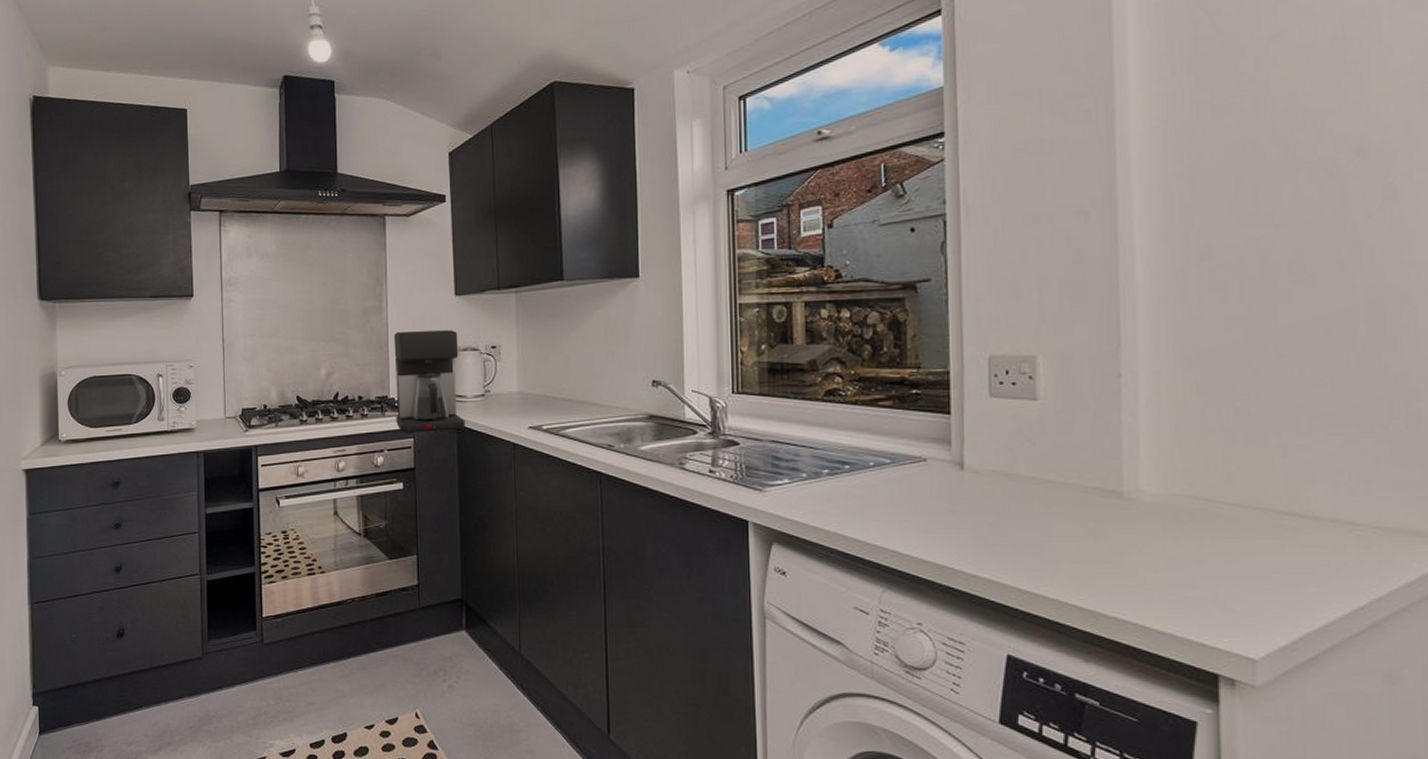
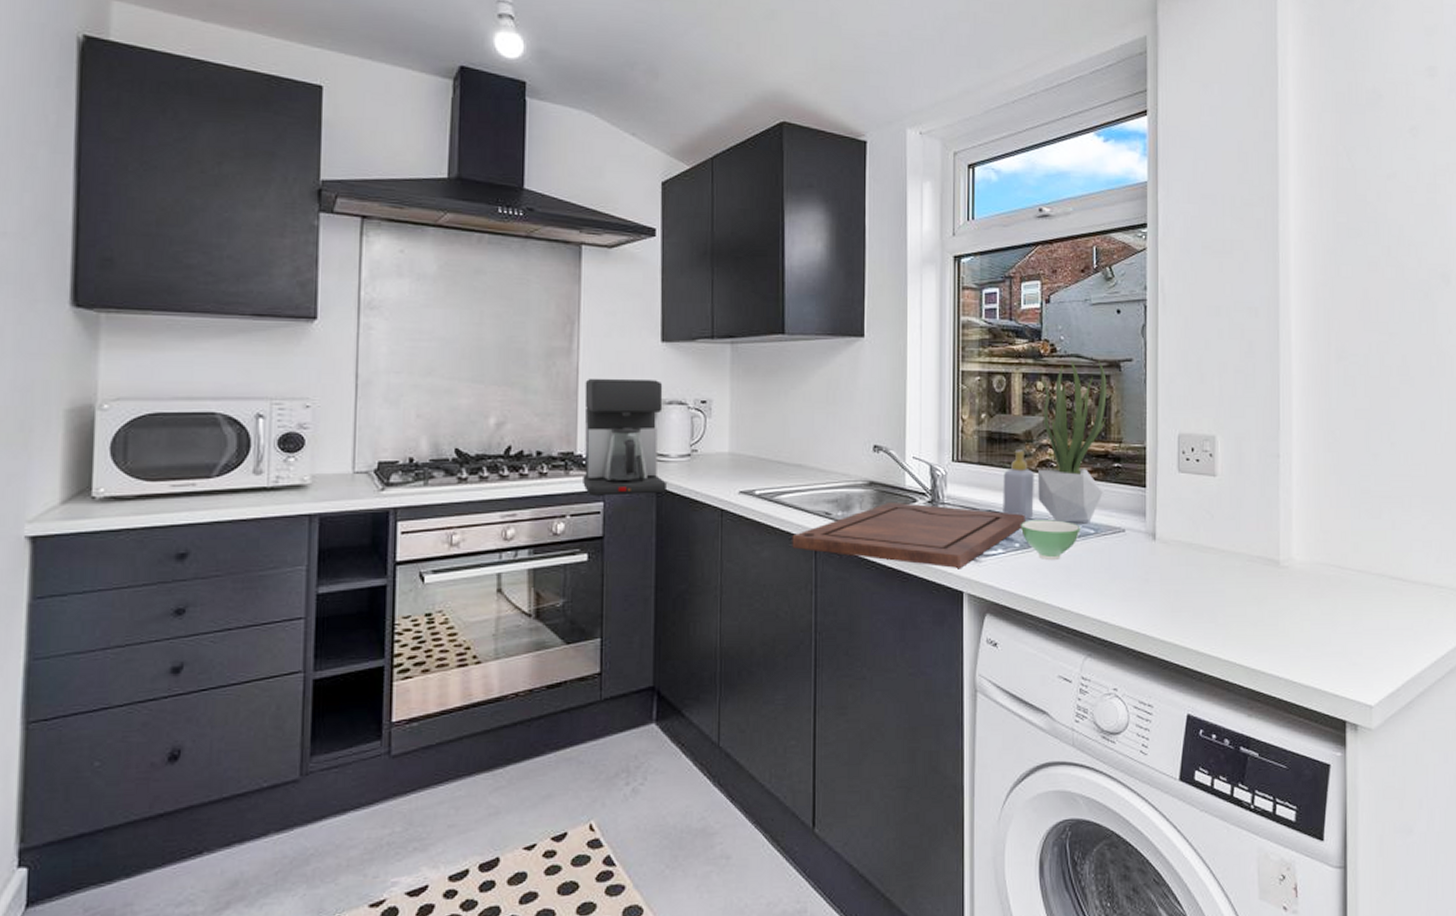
cutting board: none [578,435,813,499] -> present [792,503,1025,569]
soap bottle: none [786,379,822,450] -> present [1003,450,1034,520]
bowl: none [806,449,875,491] -> present [1020,520,1081,561]
potted plant: none [825,284,902,454] -> present [1038,360,1107,524]

